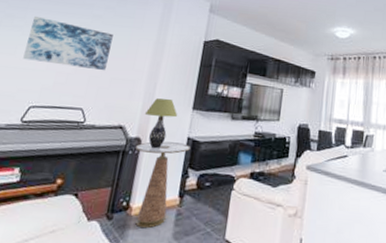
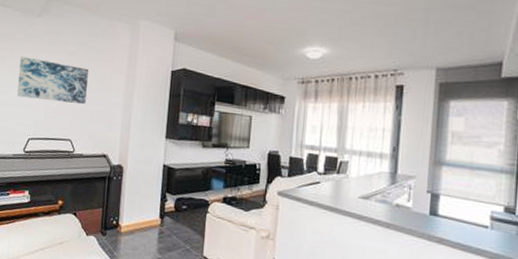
side table: present [135,141,191,228] -> none [118,168,167,244]
table lamp: present [144,98,178,149] -> none [123,129,153,175]

